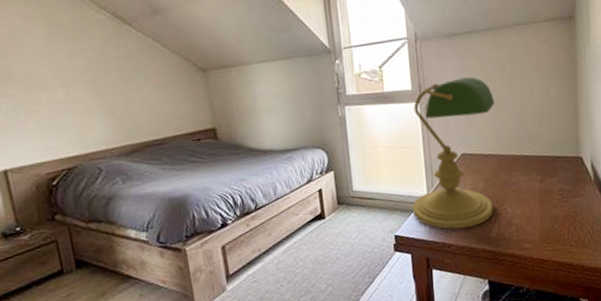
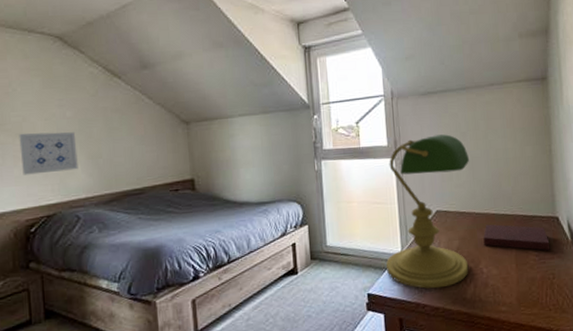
wall art: none [29,83,95,128] -> present [19,132,78,175]
notebook: none [508,165,574,190] -> present [483,224,550,251]

